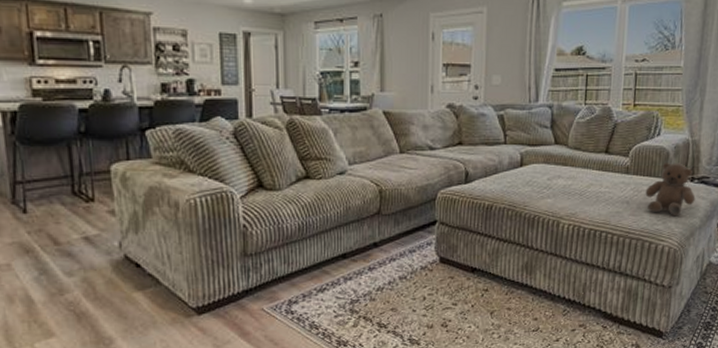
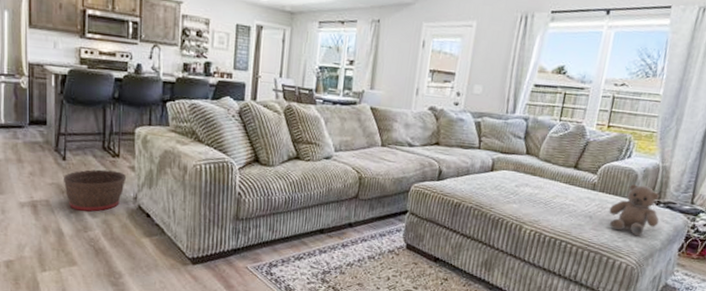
basket: none [25,218,107,271] -> present [63,169,127,212]

